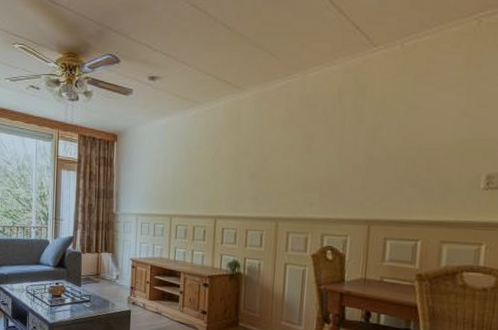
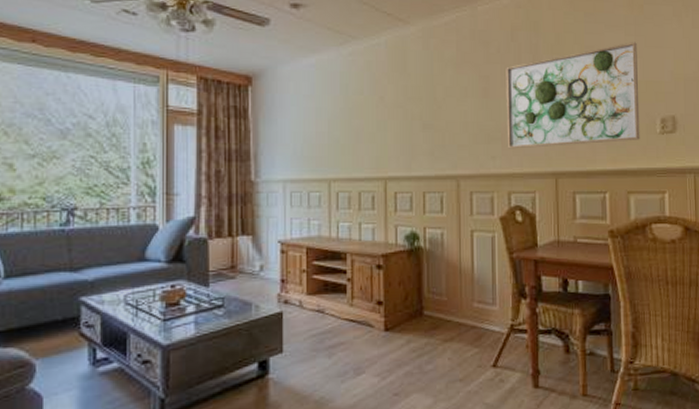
wall art: none [324,102,469,198] -> present [506,42,640,149]

